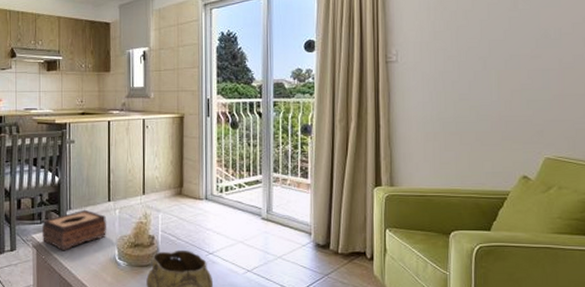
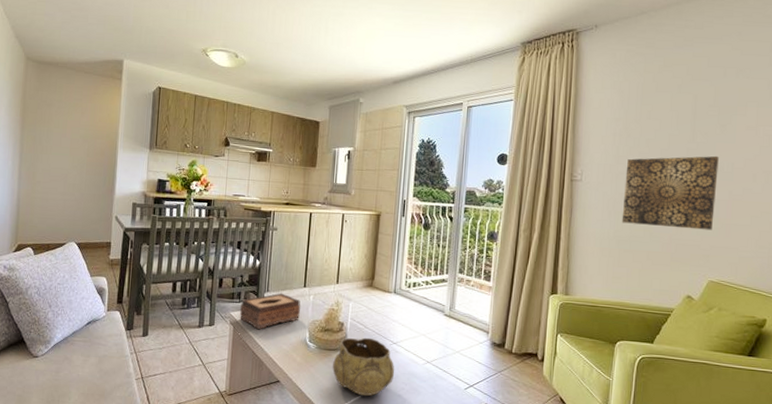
wall art: none [444,22,545,104] -> present [621,155,719,230]

